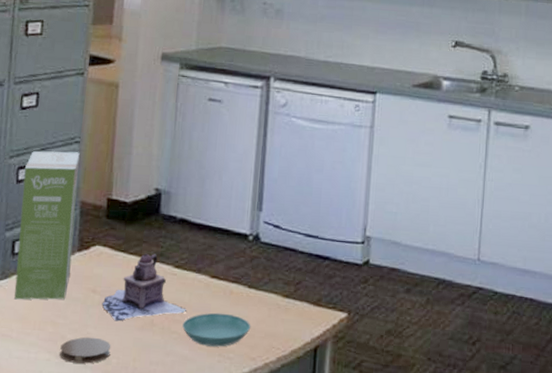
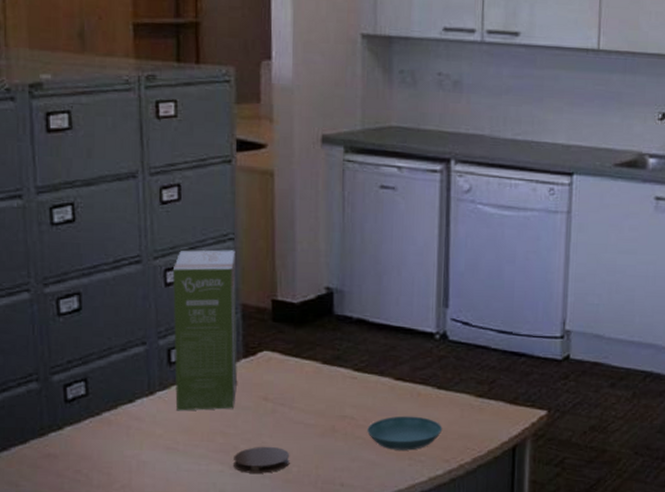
teapot: present [102,253,187,322] -> none [276,357,372,429]

